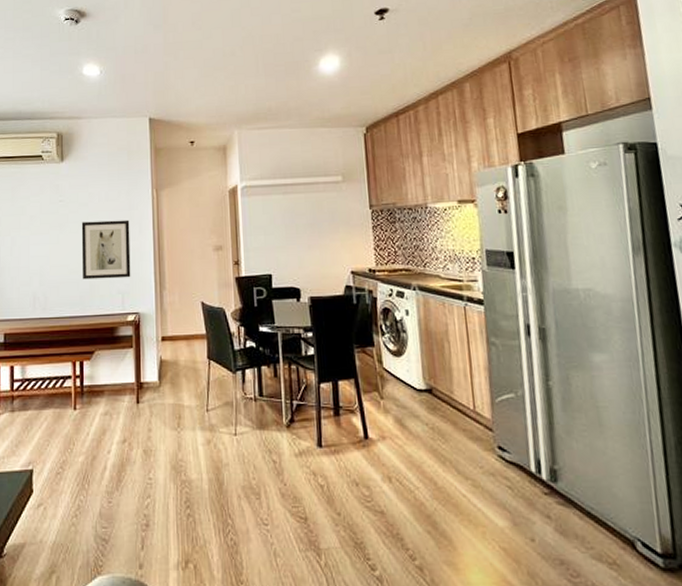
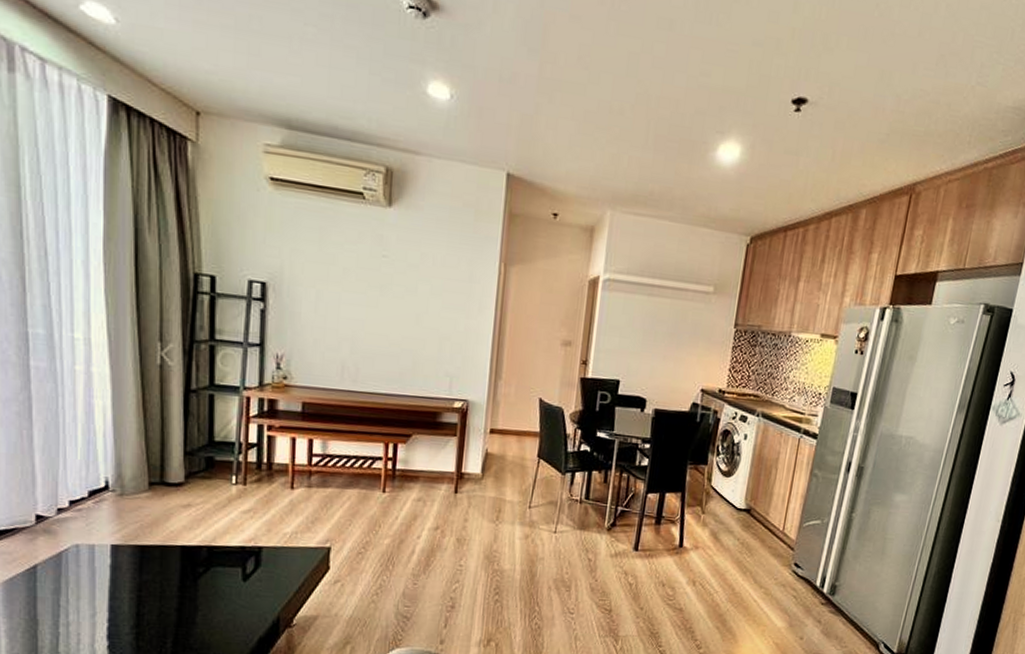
wall art: present [81,220,131,280] -> none [404,286,469,361]

